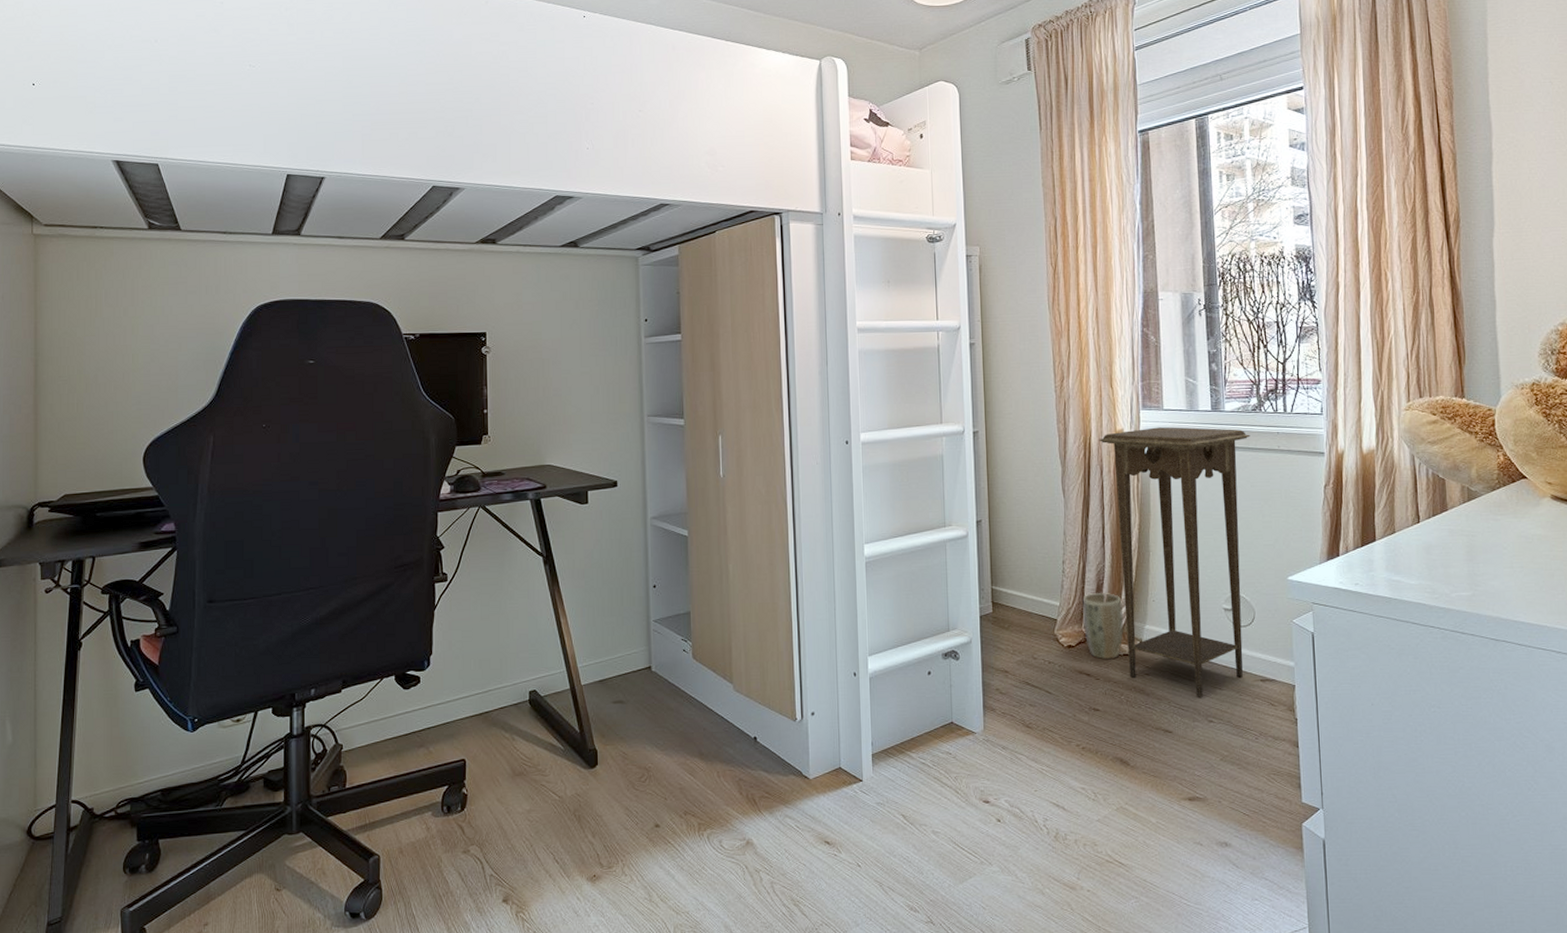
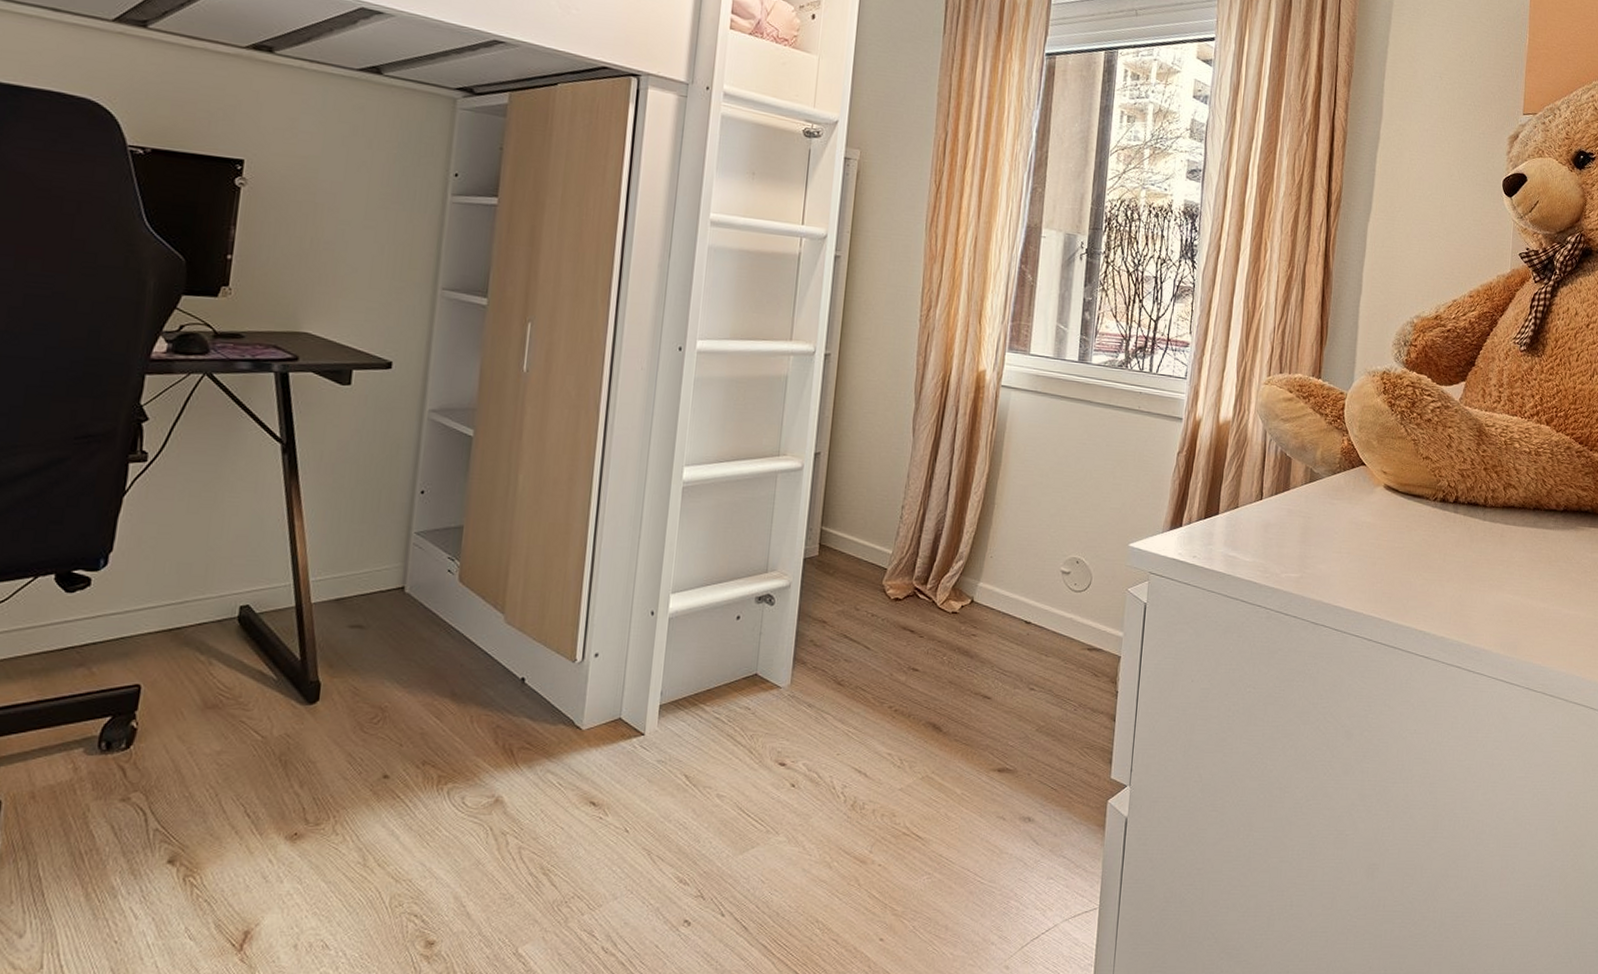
plant pot: present [1082,593,1124,660] -> none [914,543,959,617]
pedestal table: present [1099,427,1250,697] -> none [955,372,1113,663]

